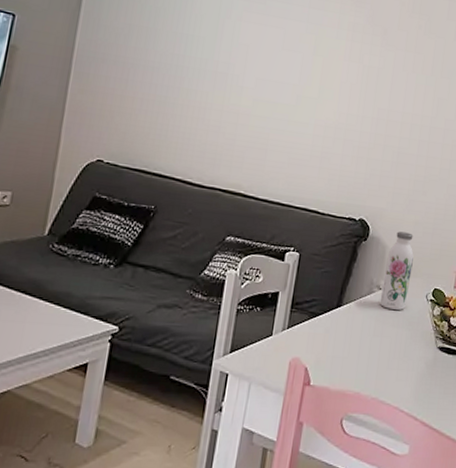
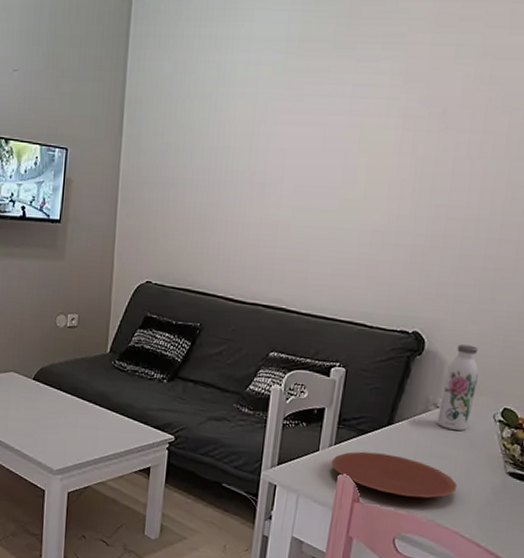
plate: none [283,334,398,377] -> present [331,451,458,498]

